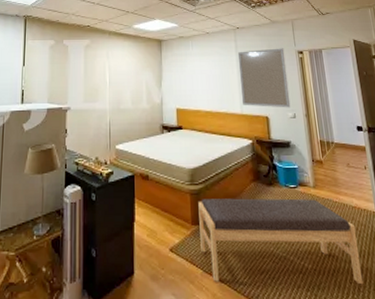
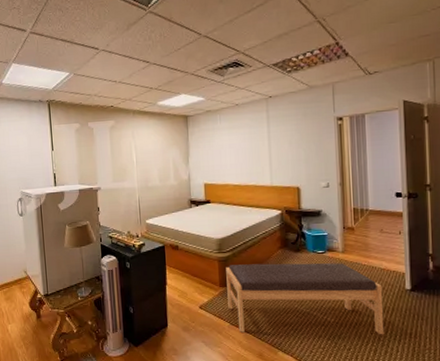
home mirror: present [237,48,291,108] -> none [269,115,325,178]

